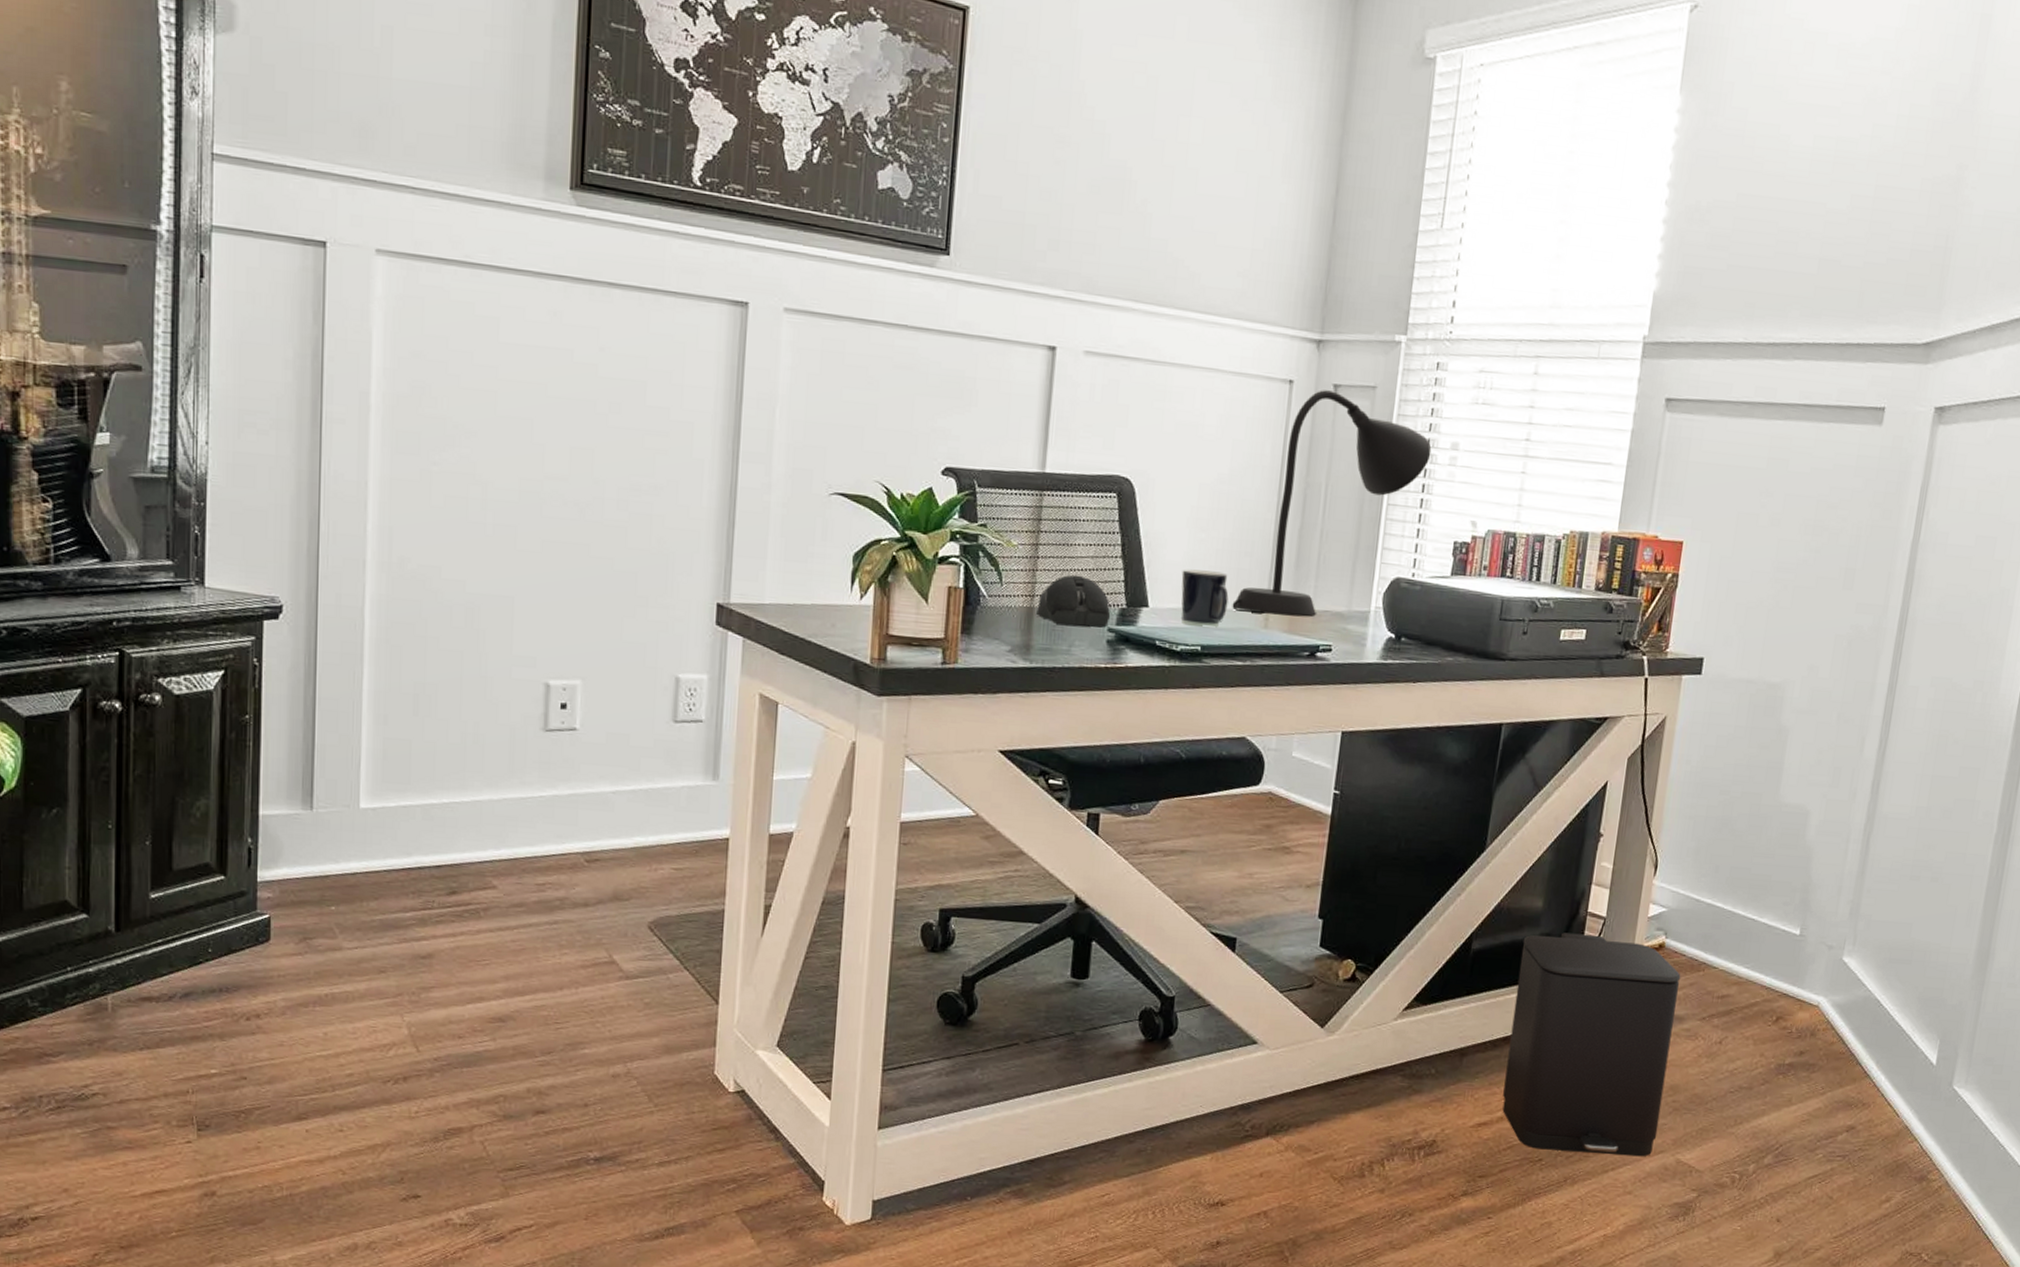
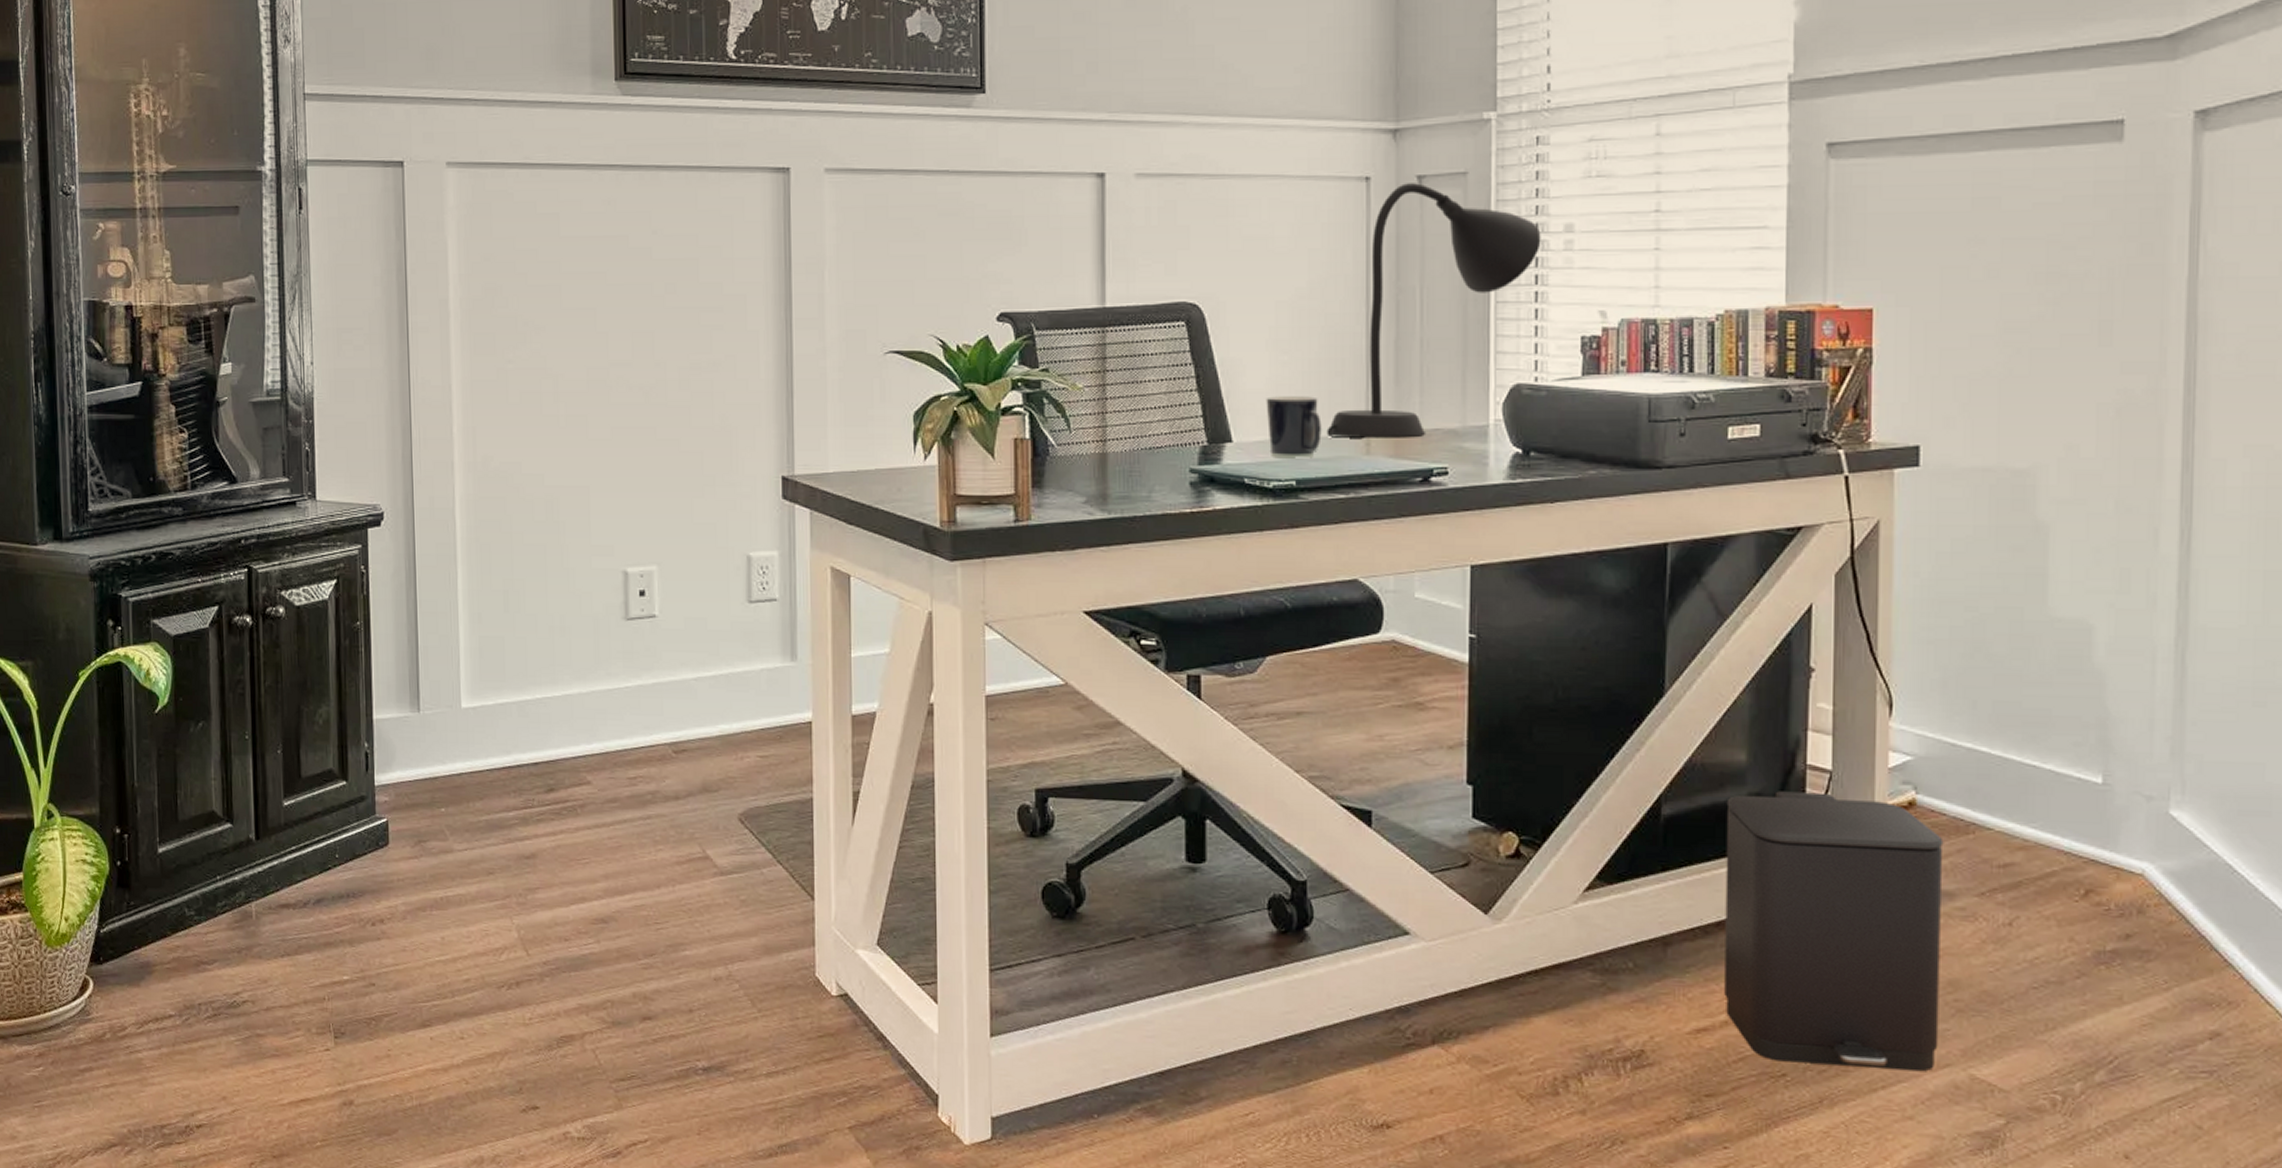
computer mouse: present [1036,574,1111,628] -> none [1110,414,1192,469]

